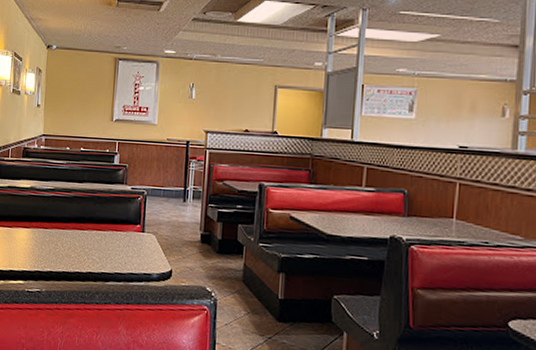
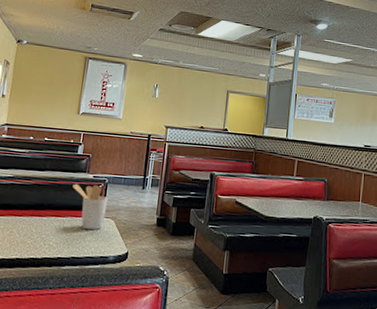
utensil holder: none [111,196,148,245] -> present [72,183,108,230]

